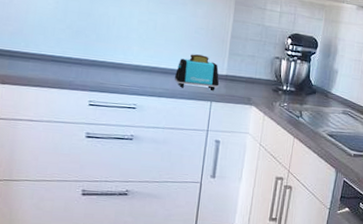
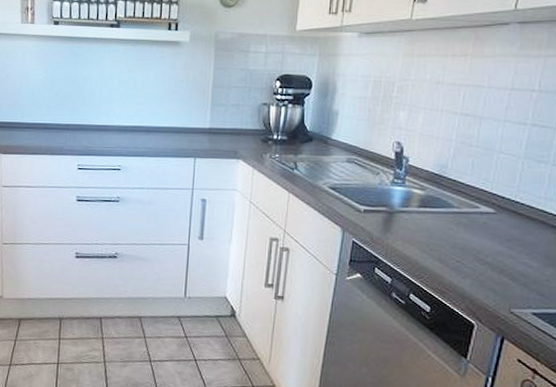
toaster: present [175,54,220,90] -> none [157,109,203,146]

